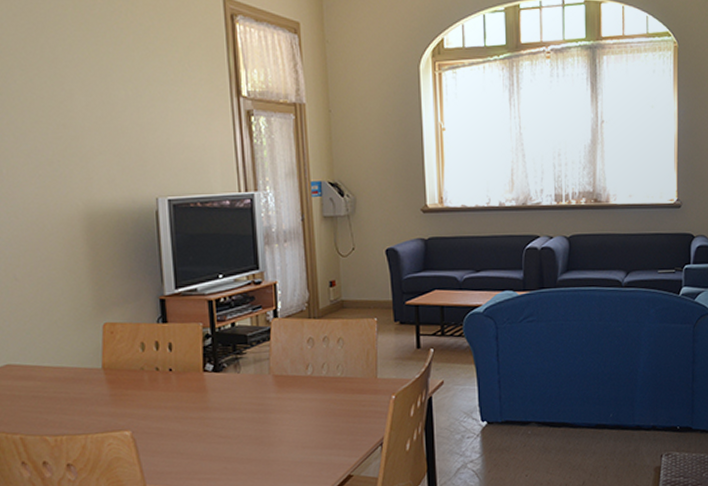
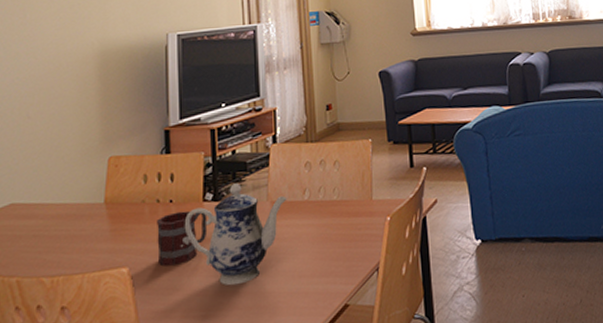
mug: none [157,380,209,432] -> present [157,210,208,267]
teapot: none [185,356,290,453] -> present [184,183,287,286]

